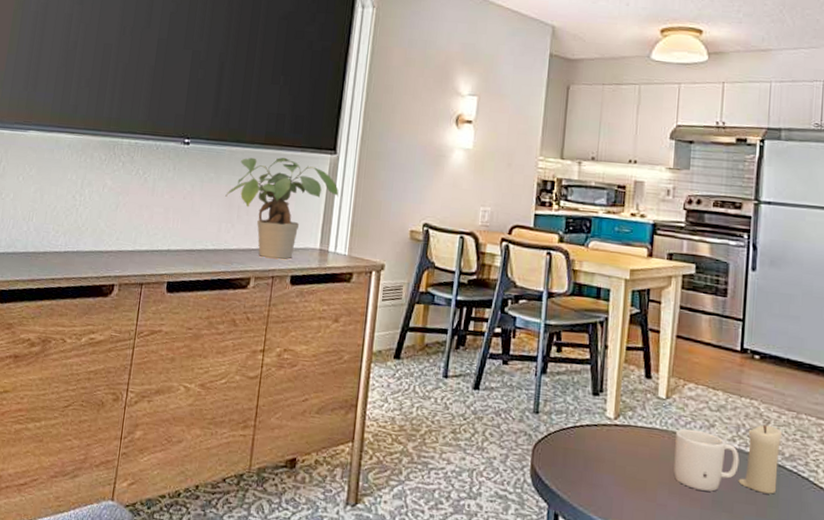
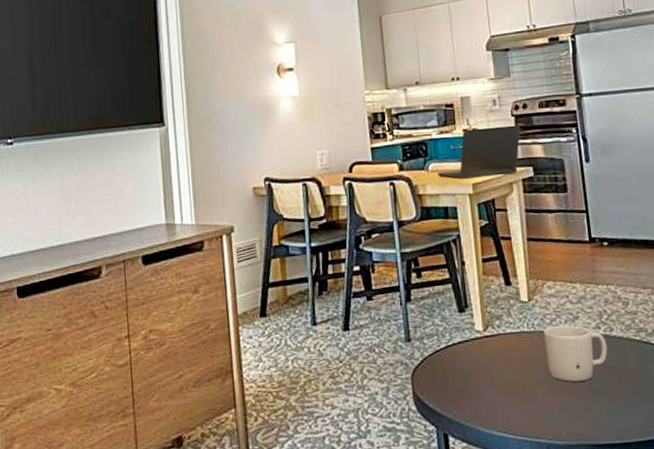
potted plant: present [225,157,339,259] -> none [60,138,175,244]
laptop computer: none [597,214,690,267] -> present [438,125,521,179]
candle: present [738,425,783,494] -> none [609,306,647,372]

